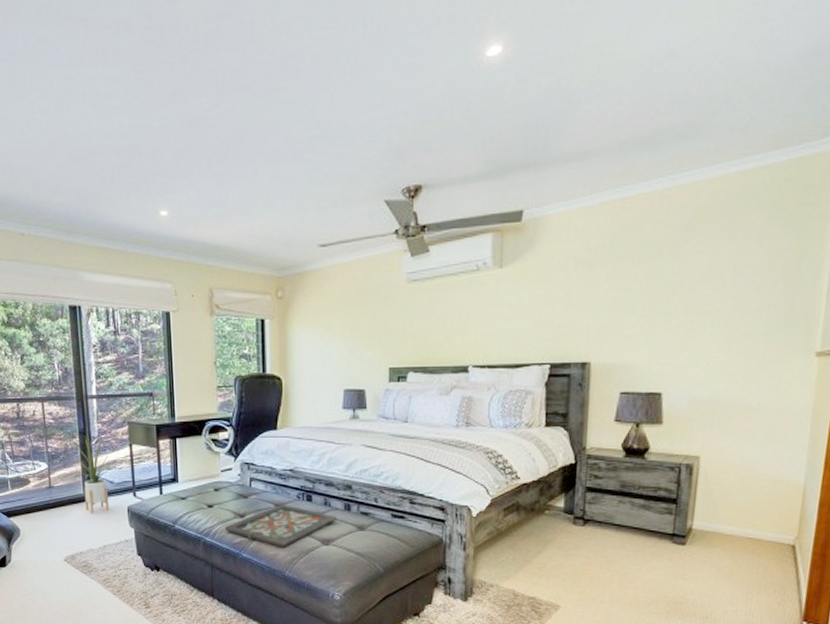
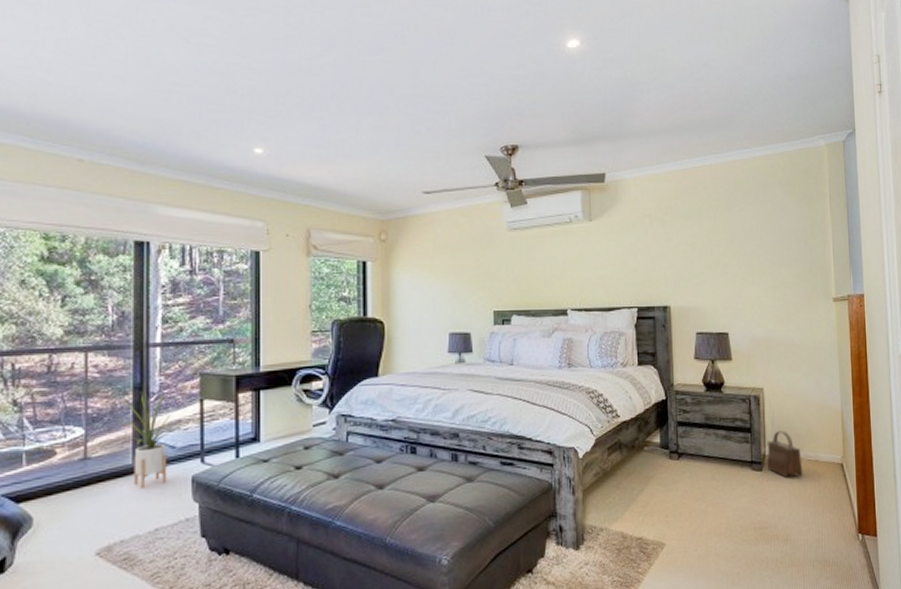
decorative tray: present [224,503,336,549] -> none [315,459,443,511]
handbag: none [691,504,740,556] -> present [766,430,803,478]

